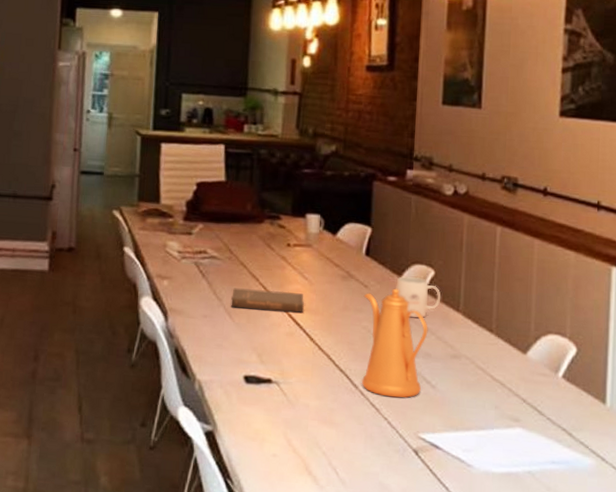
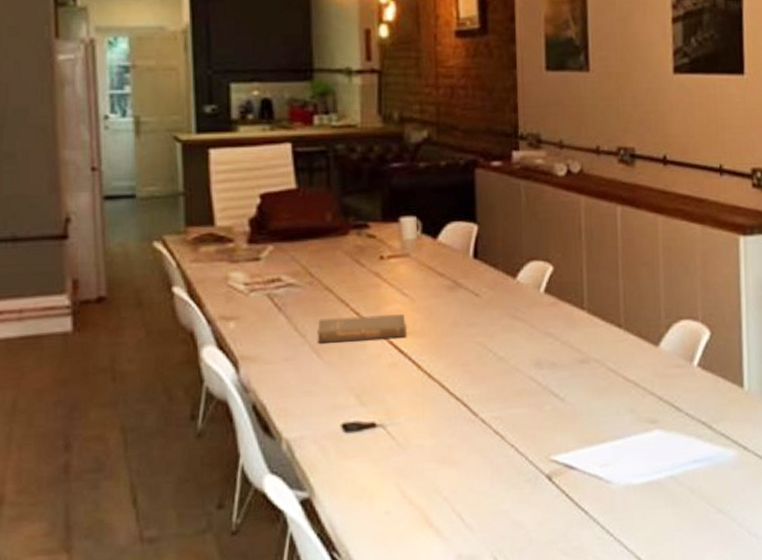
coffee pot: present [361,288,428,398] -> none [475,292,552,420]
mug: present [396,276,441,319] -> none [511,276,563,324]

